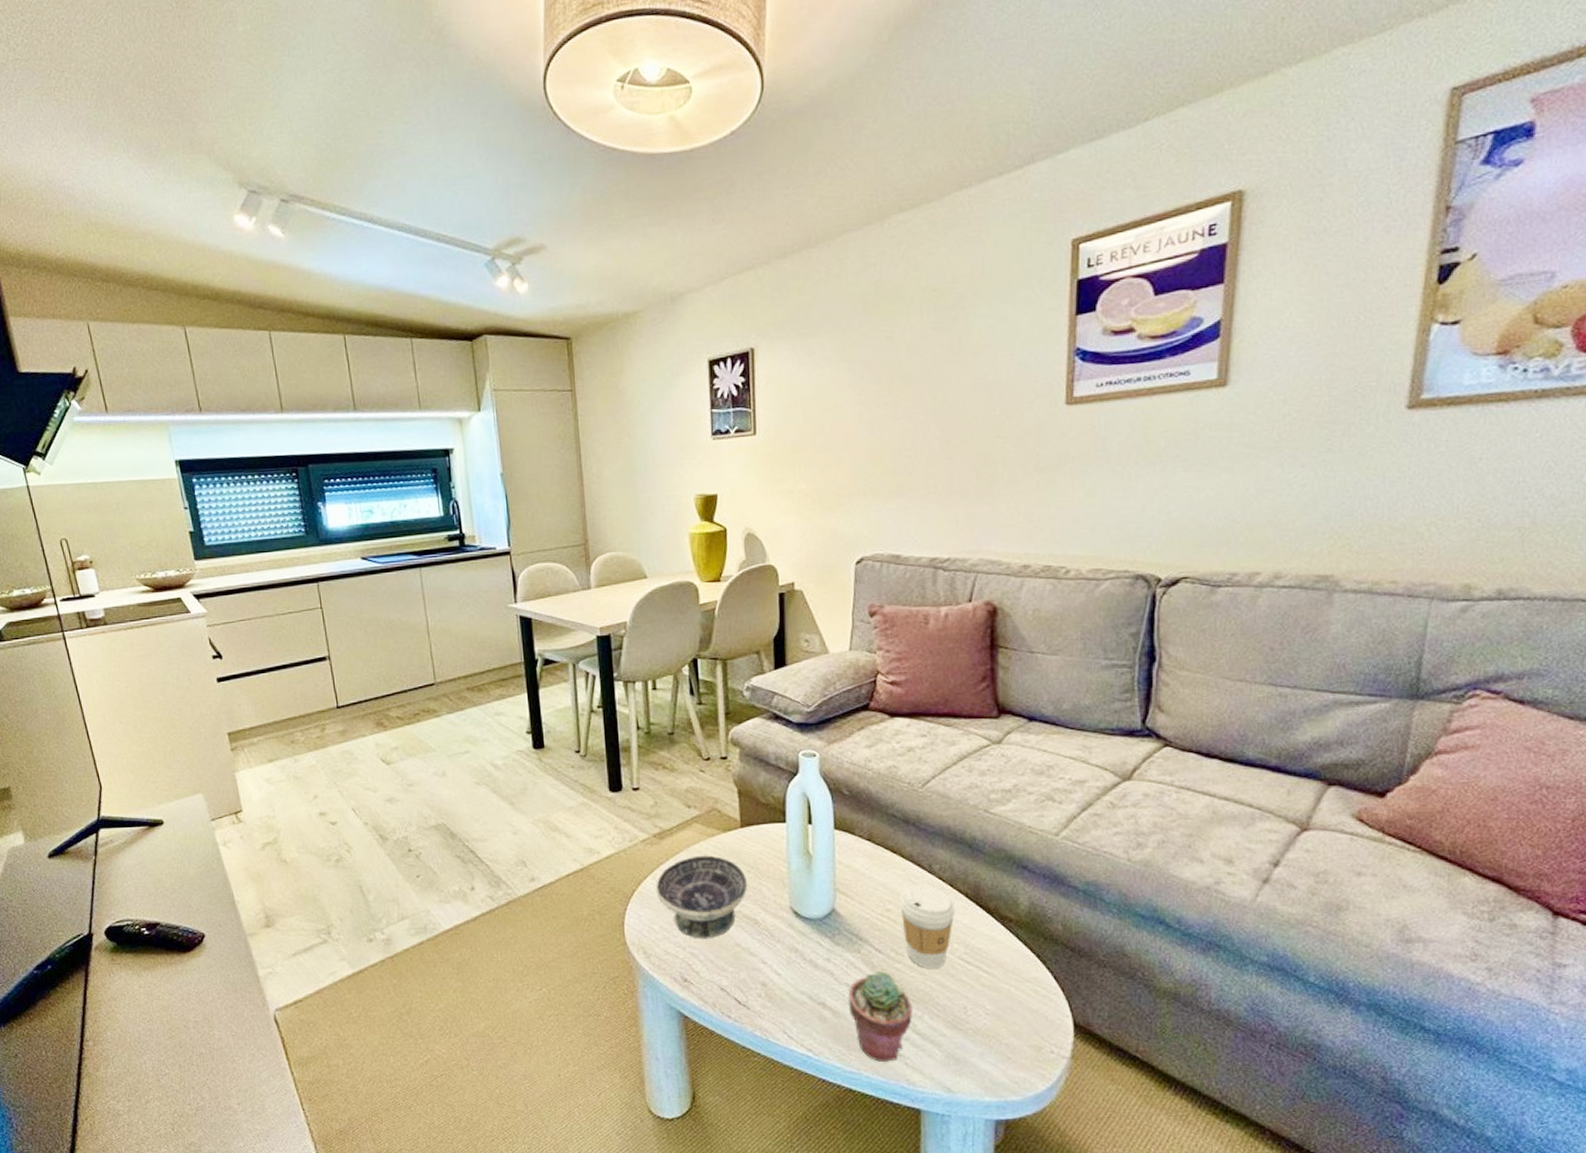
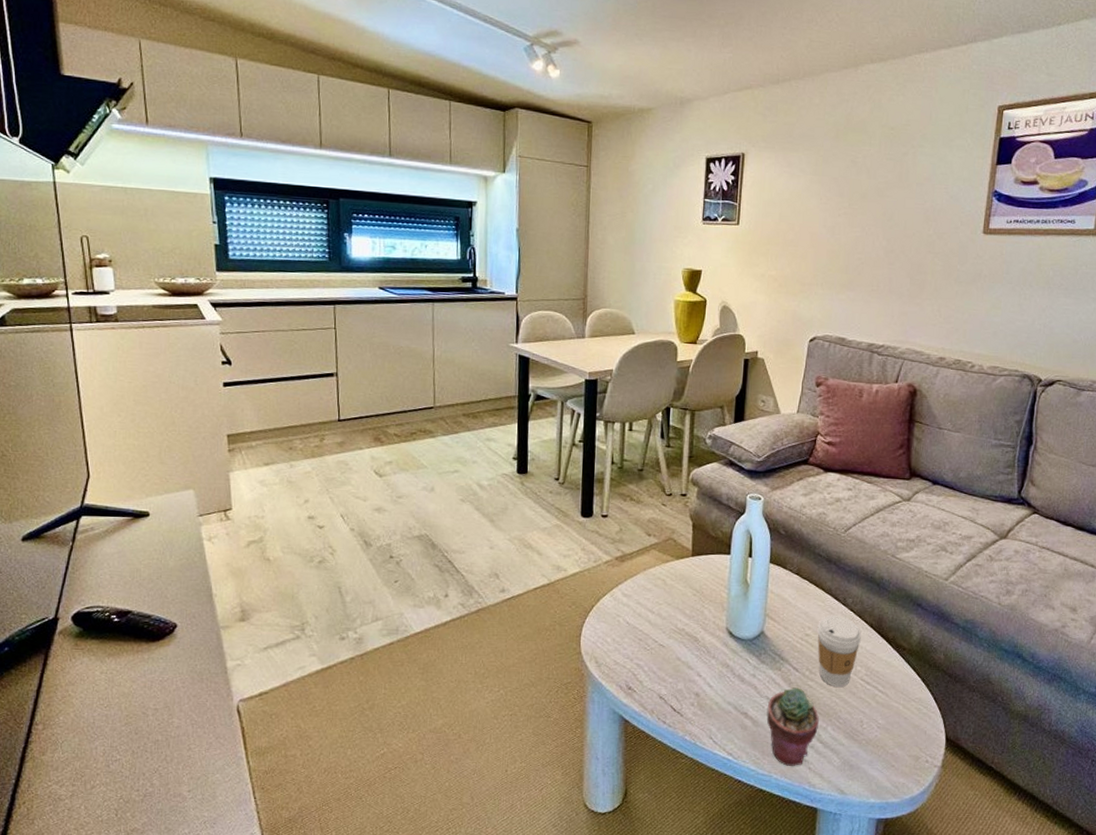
bowl: present [656,855,748,939] -> none [612,578,693,652]

